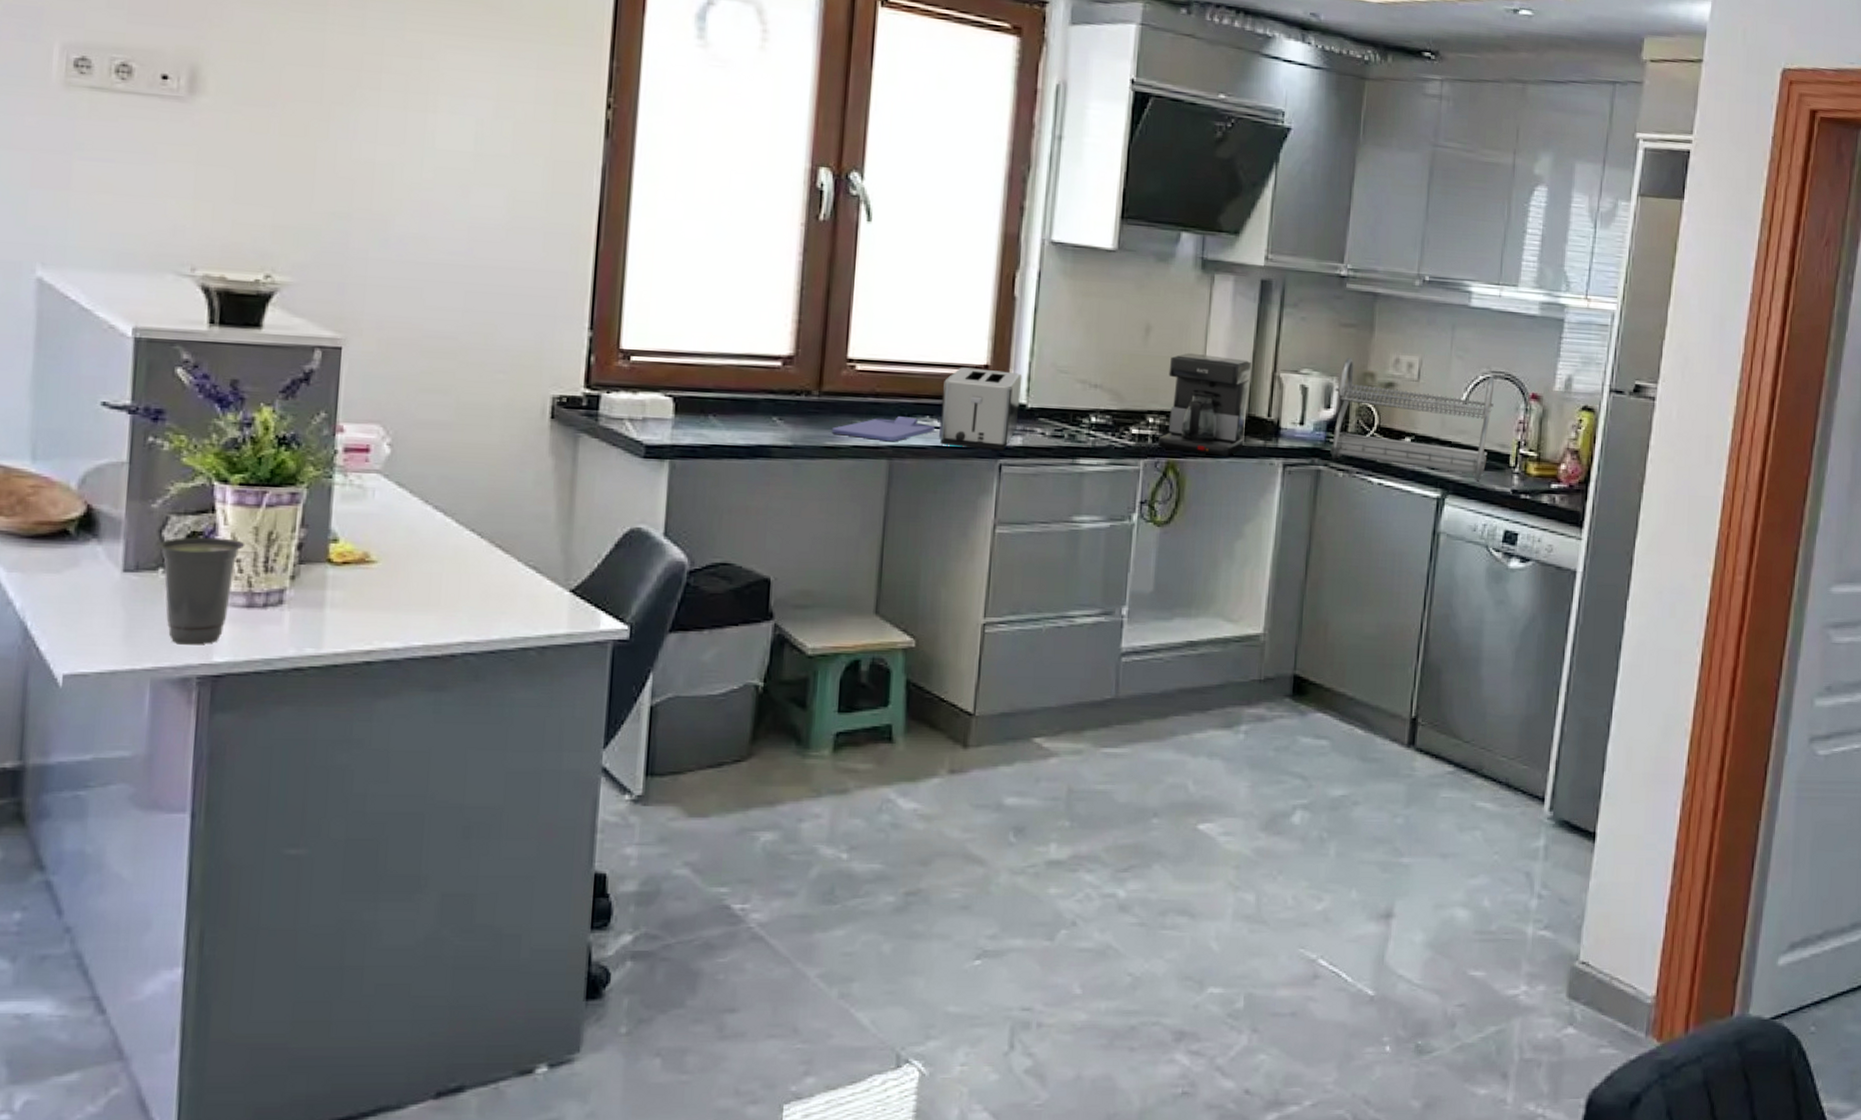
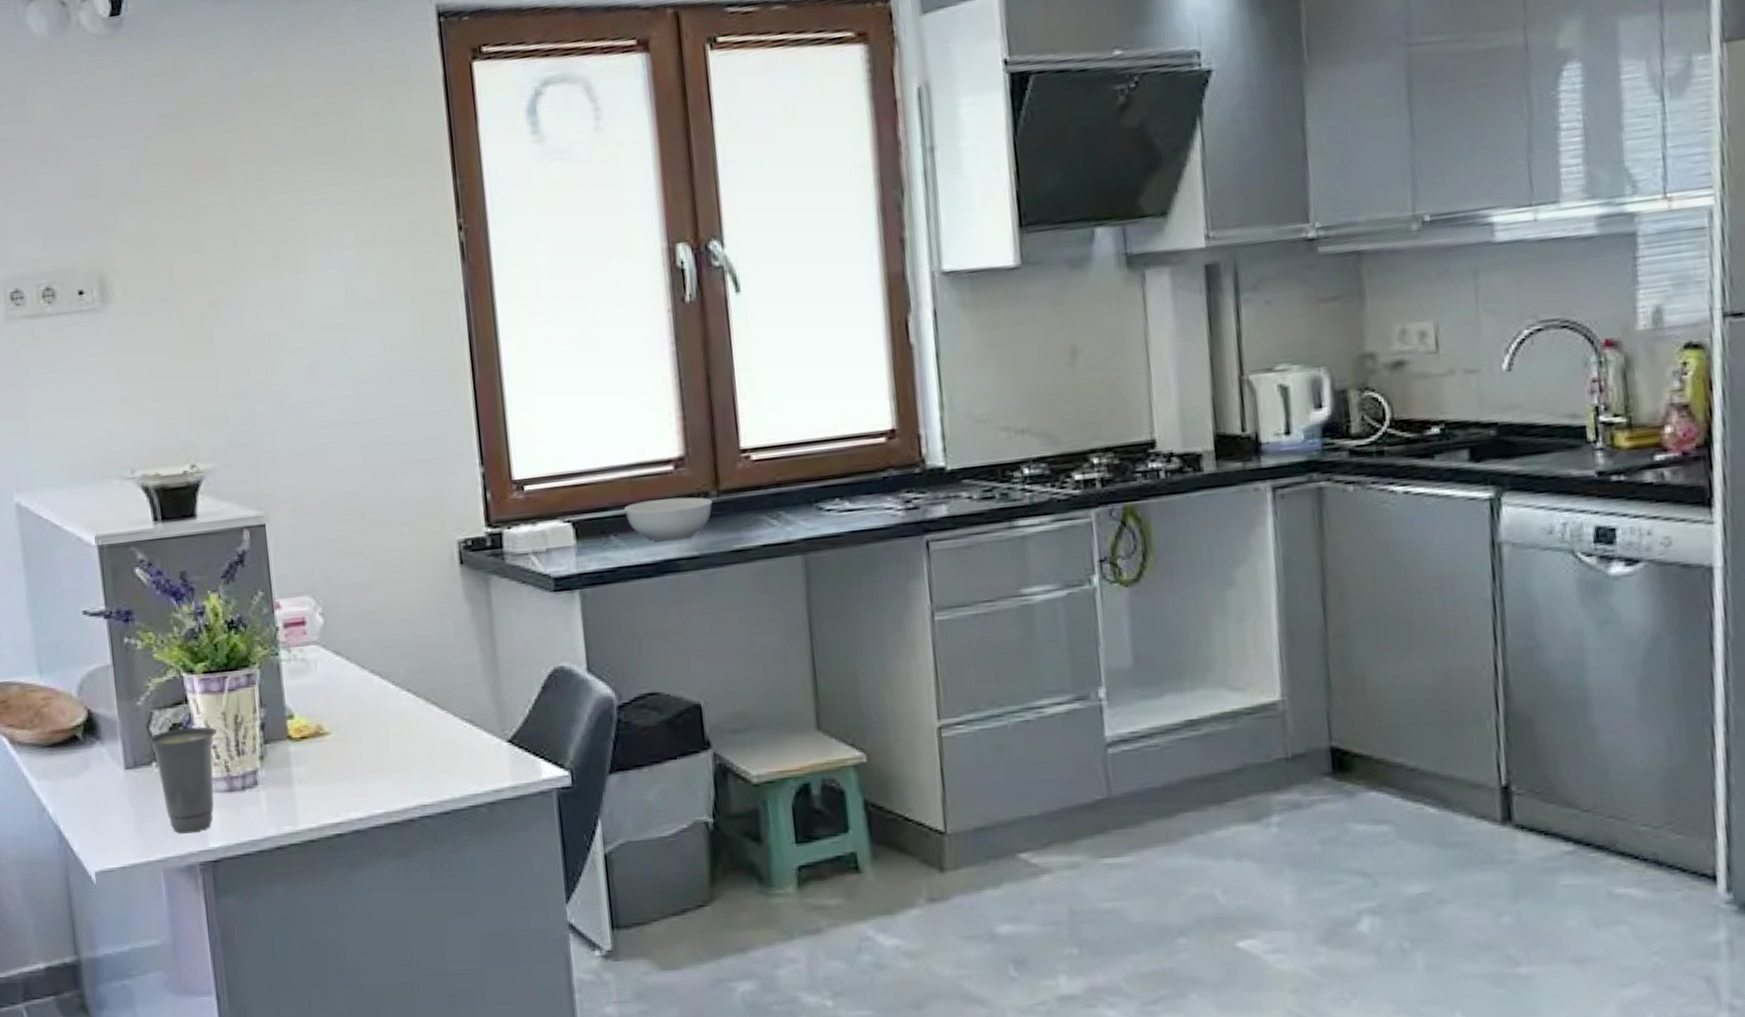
bowl: none [727,389,813,430] -> present [624,497,712,542]
cutting board: present [831,416,935,442] -> none [737,503,847,536]
toaster: present [938,367,1022,451] -> none [848,432,939,529]
coffee maker: present [1158,352,1252,457] -> none [1107,367,1217,493]
dish rack: present [1329,358,1495,481] -> none [1324,327,1554,473]

